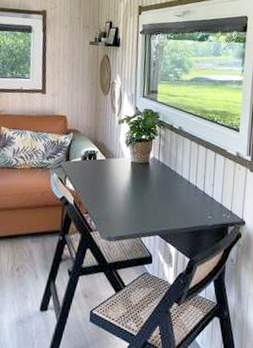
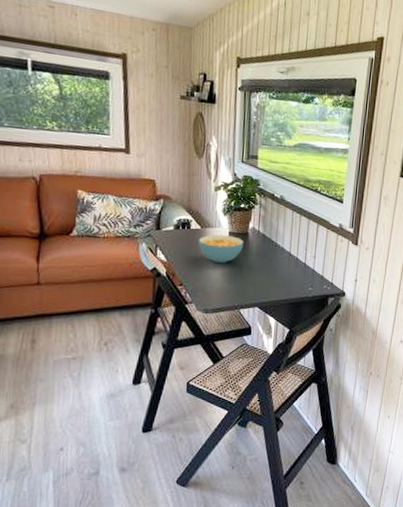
cereal bowl: none [102,164,146,193] -> present [198,234,245,264]

